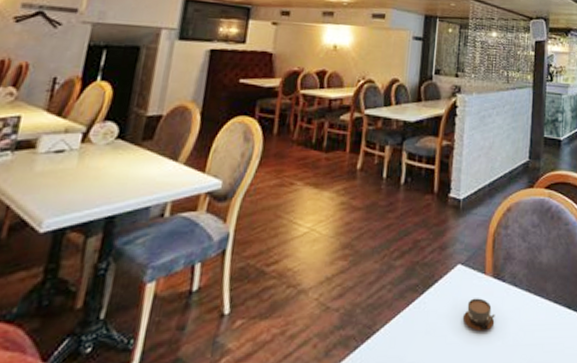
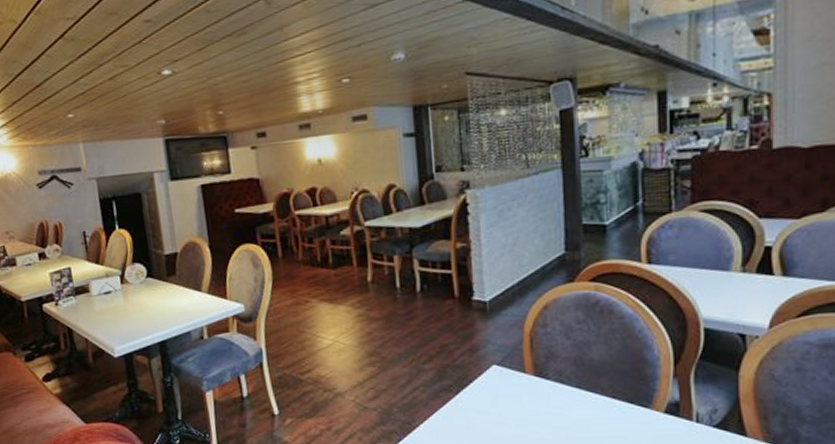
teacup: present [462,298,495,332] -> none [505,395,542,426]

